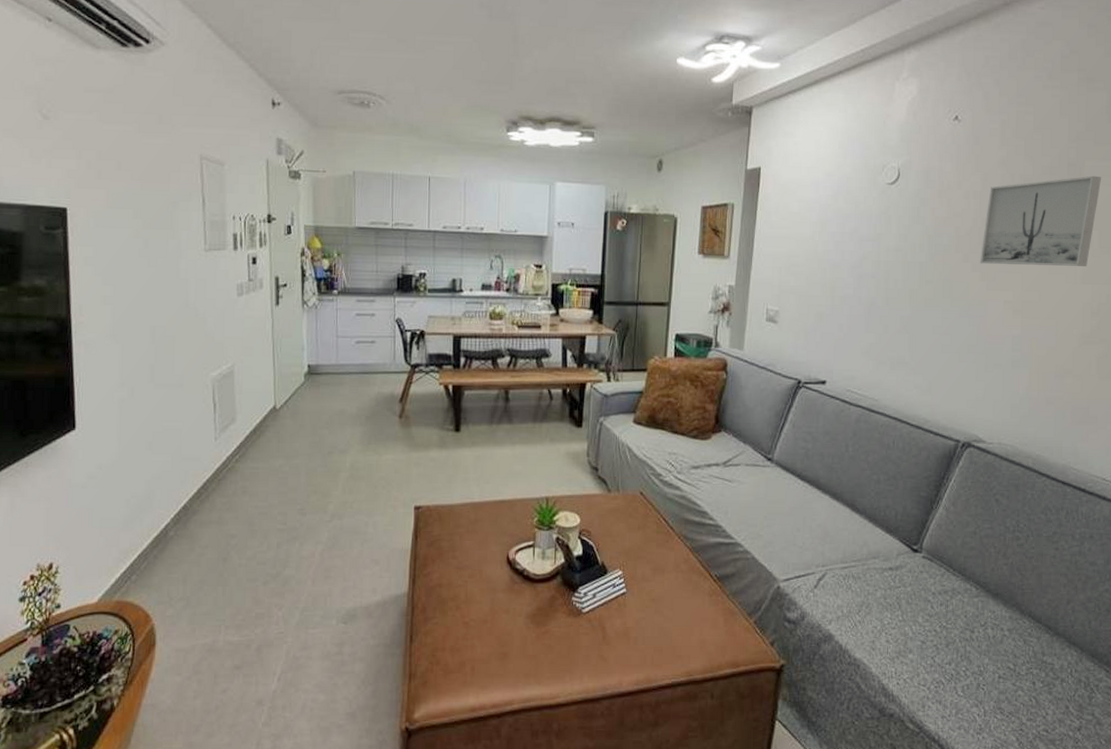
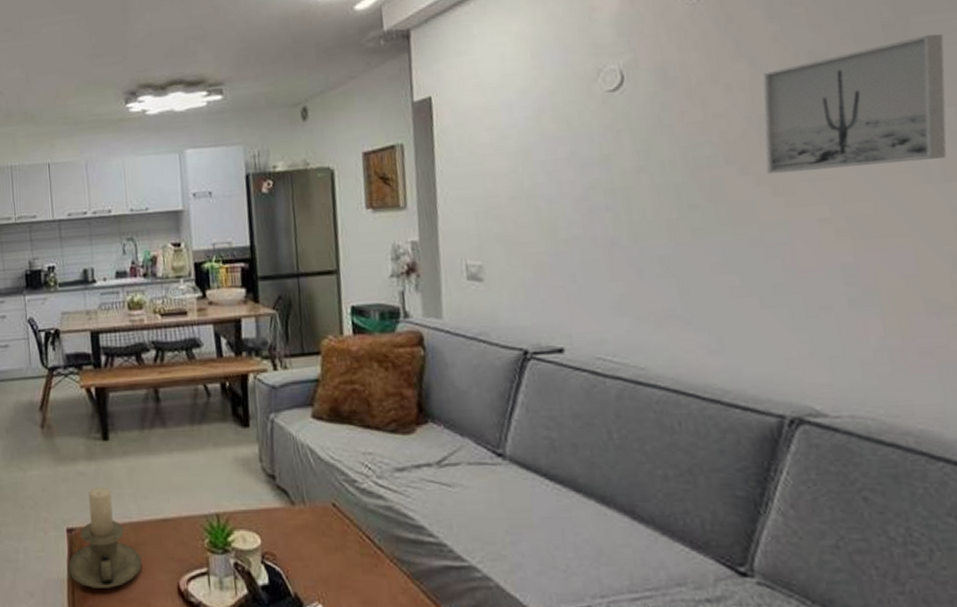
candle holder: none [412,472,479,557] -> present [67,487,142,588]

